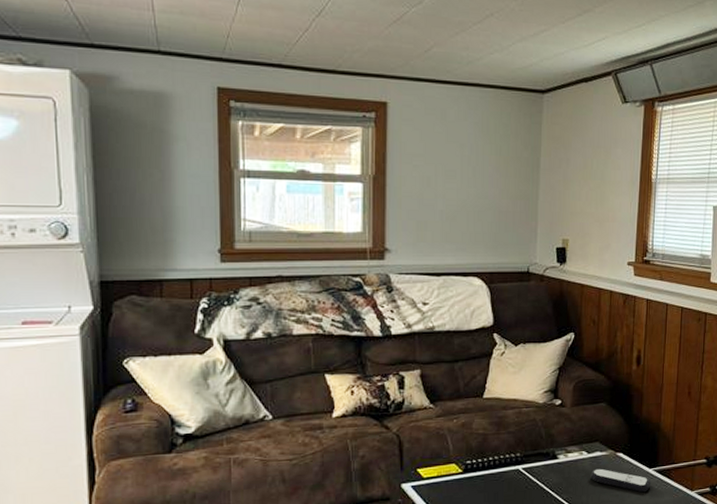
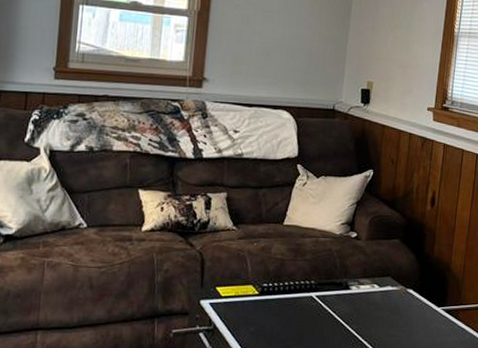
remote control: present [590,468,651,493] -> none [380,303,439,331]

